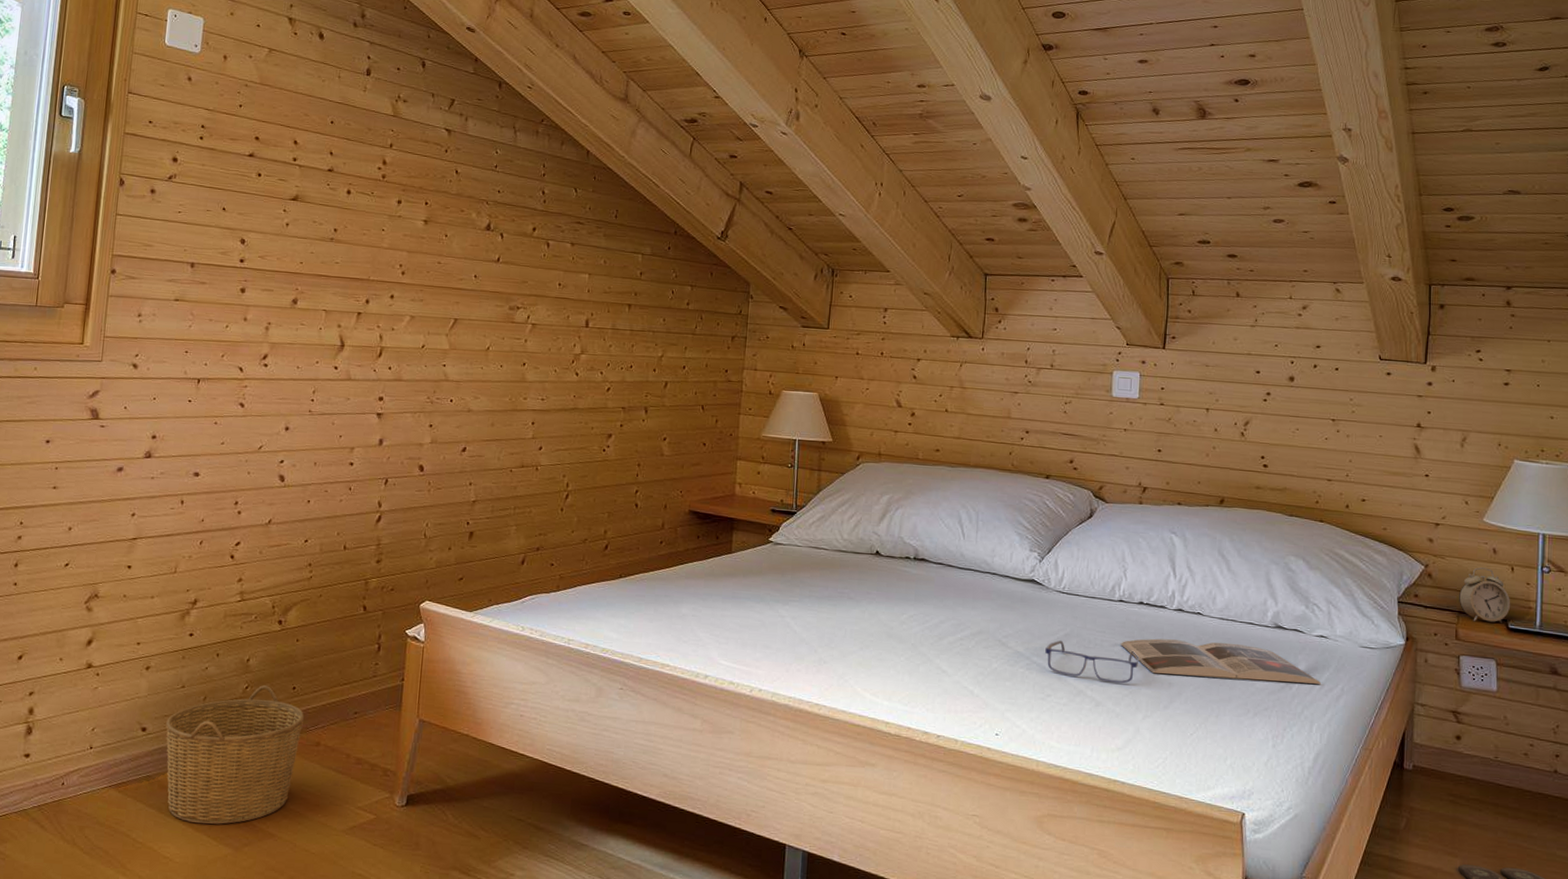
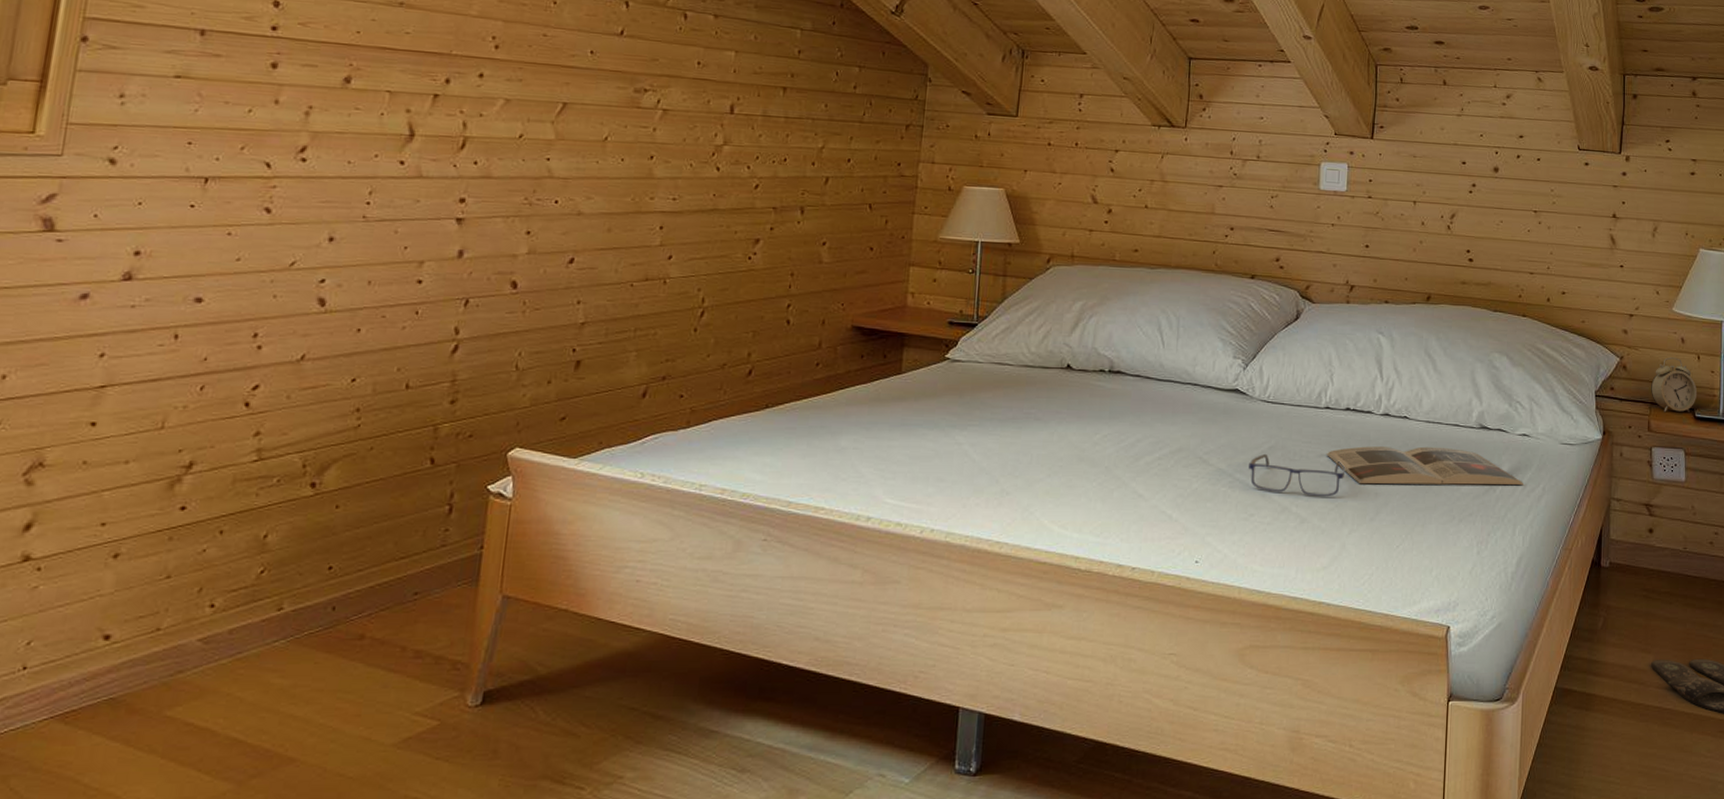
basket: present [166,684,305,825] -> none [139,566,344,756]

